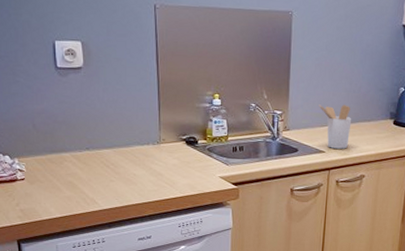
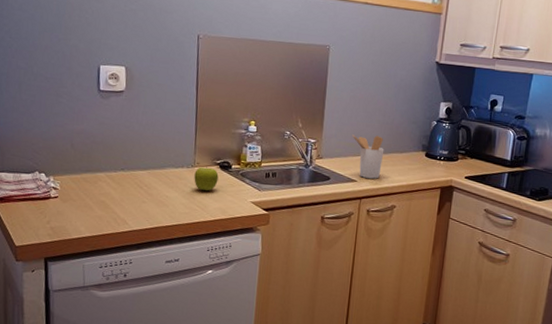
fruit: none [160,142,185,168] -> present [194,166,219,191]

